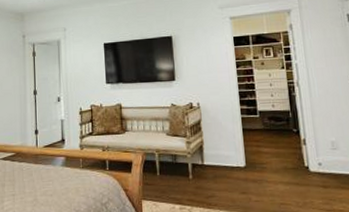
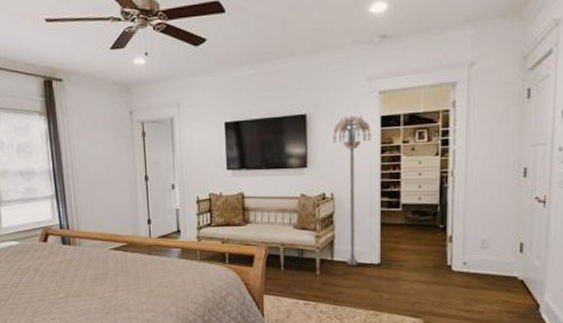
floor lamp: none [195,37,228,170] -> present [333,115,372,266]

